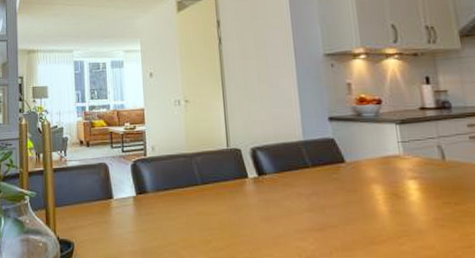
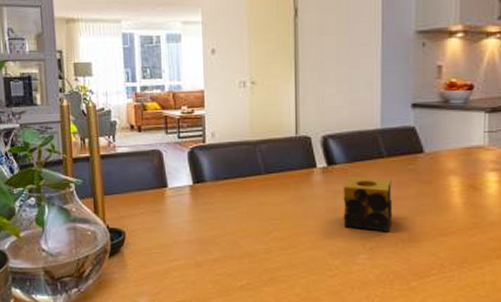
candle: none [274,185,324,241] -> present [343,176,393,232]

